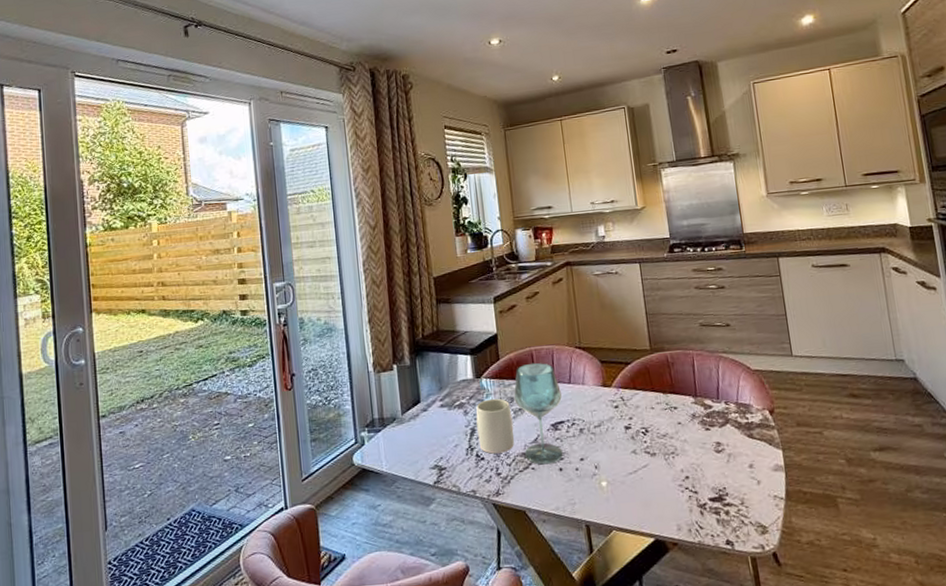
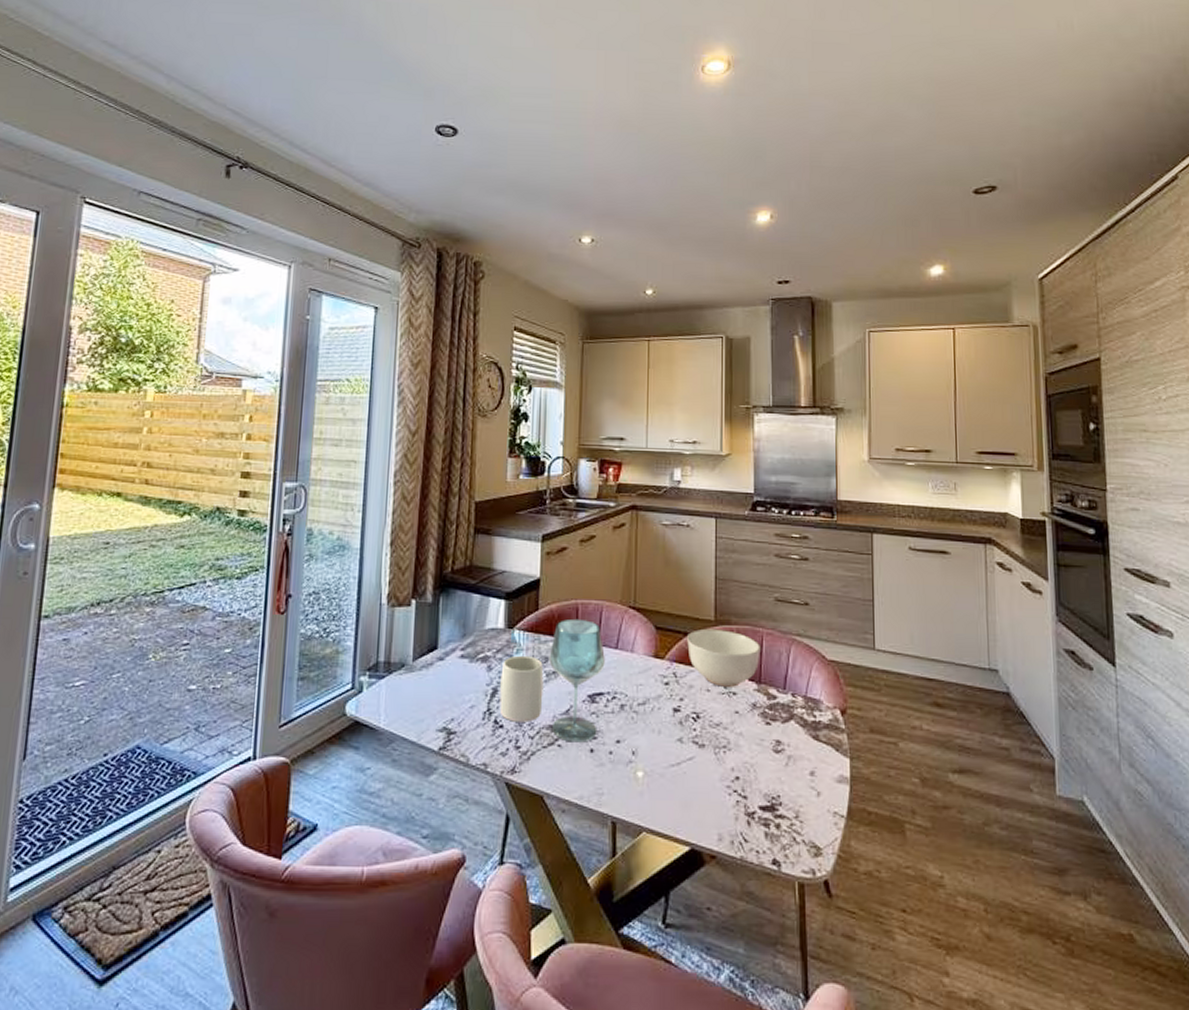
bowl: none [627,356,694,404] -> present [686,628,762,687]

